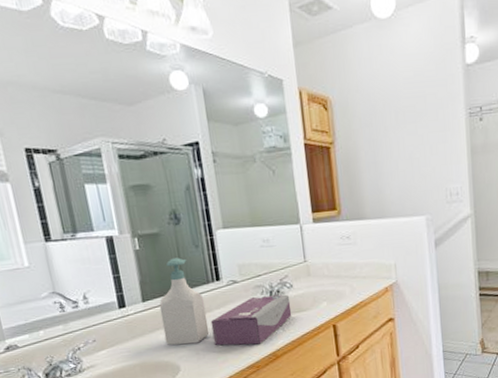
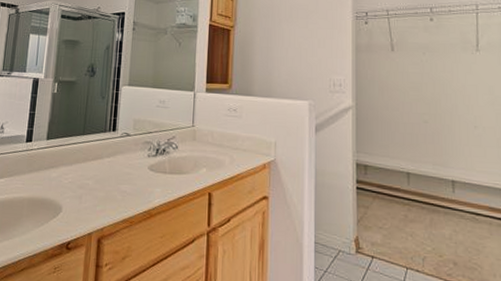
soap bottle: present [159,258,210,345] -> none [56,105,99,188]
tissue box: present [210,294,292,346] -> none [97,152,174,199]

